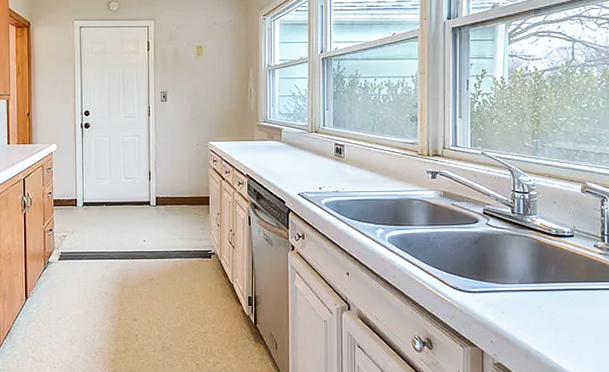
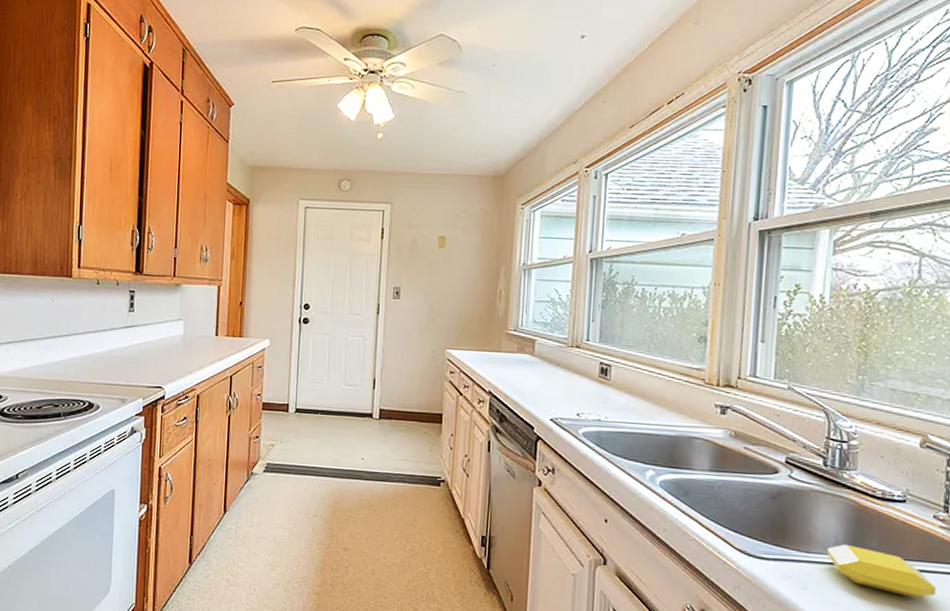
soap bar: none [519,275,600,311] -> present [827,545,937,598]

